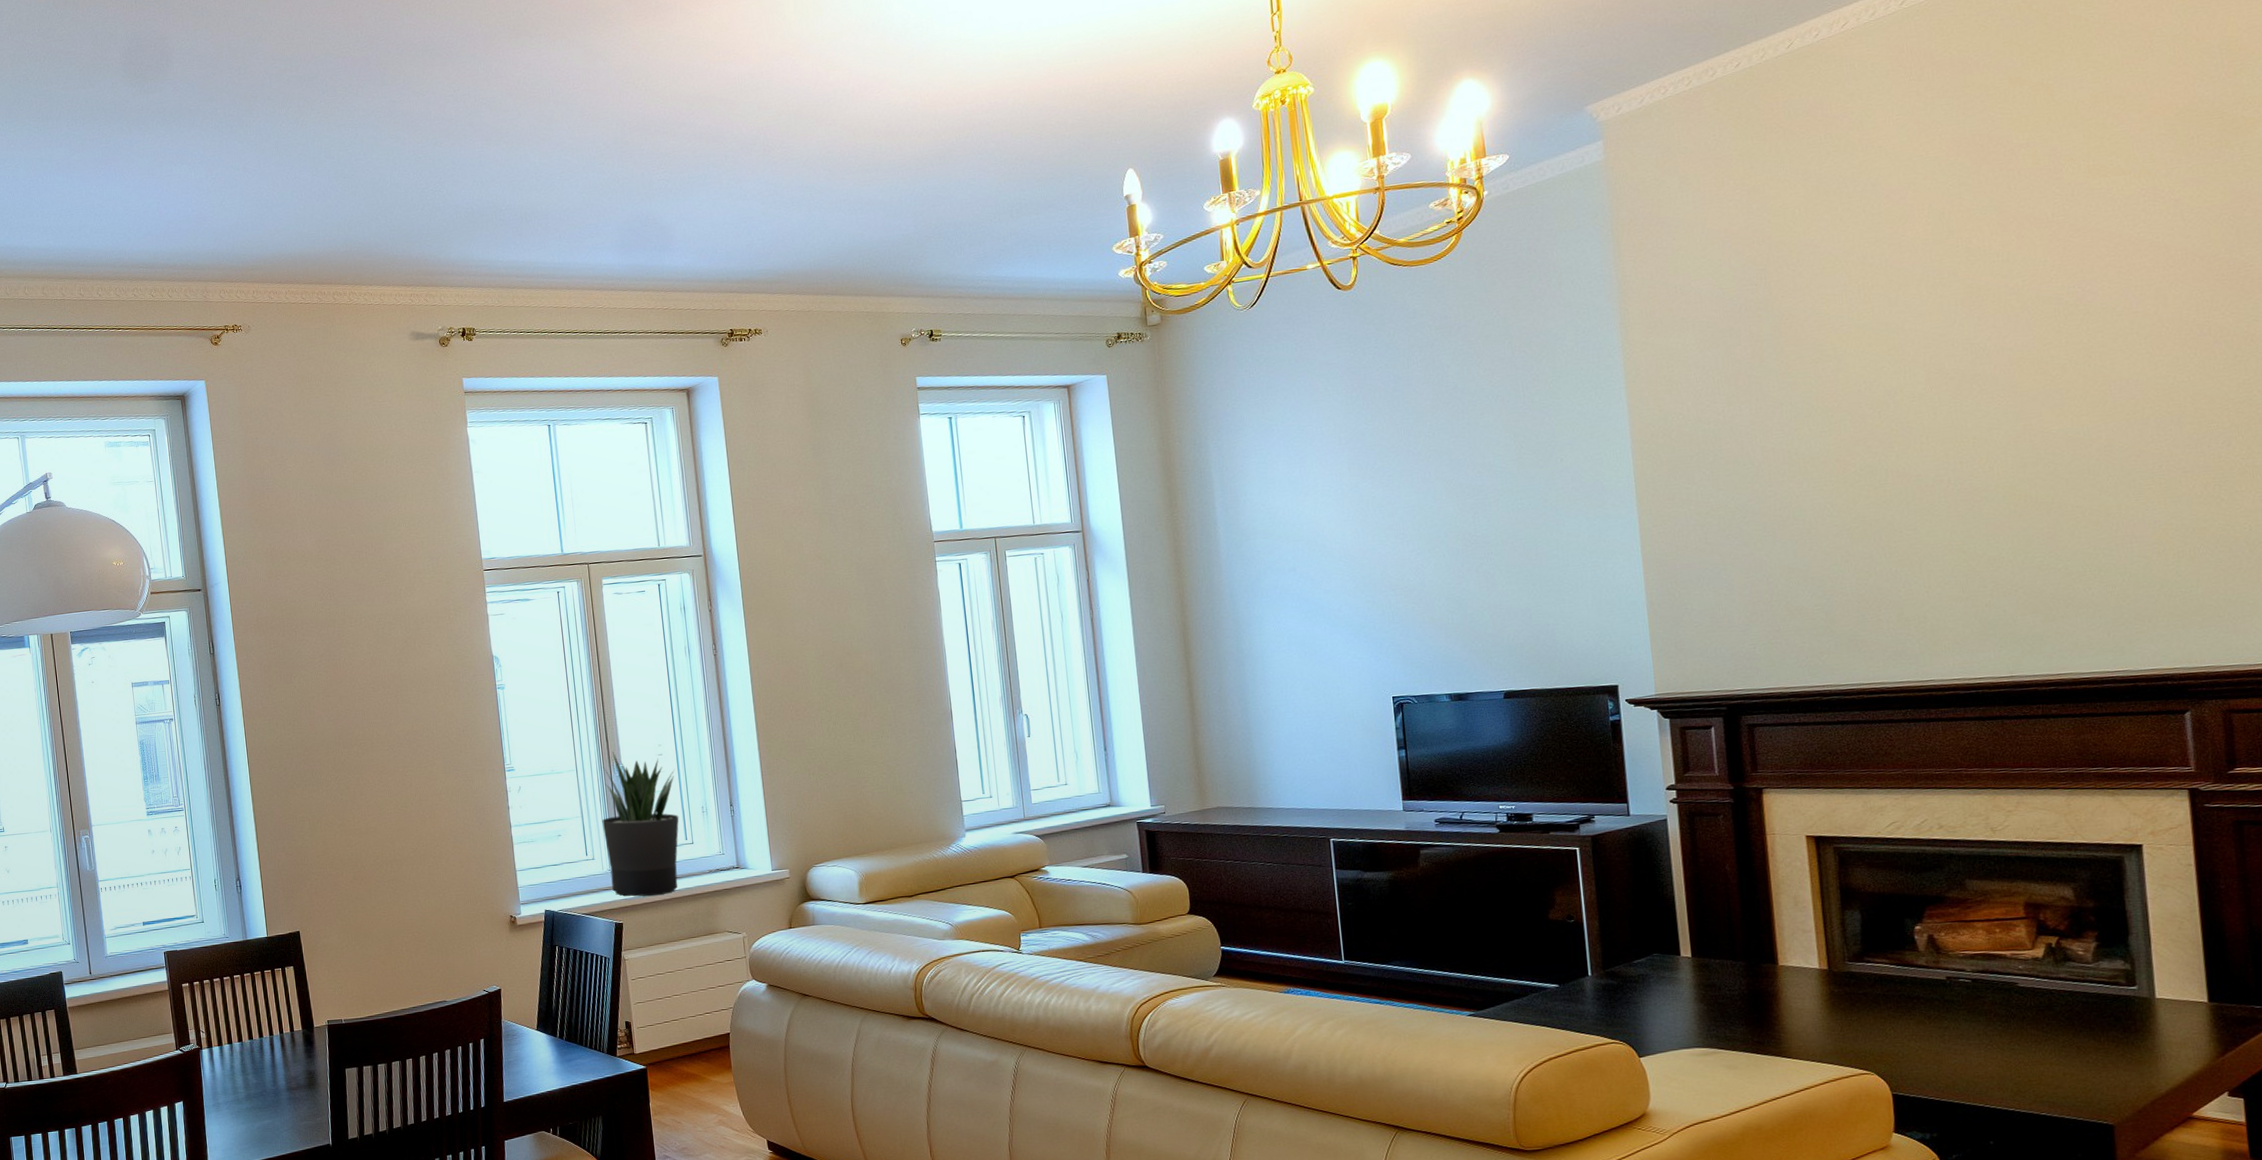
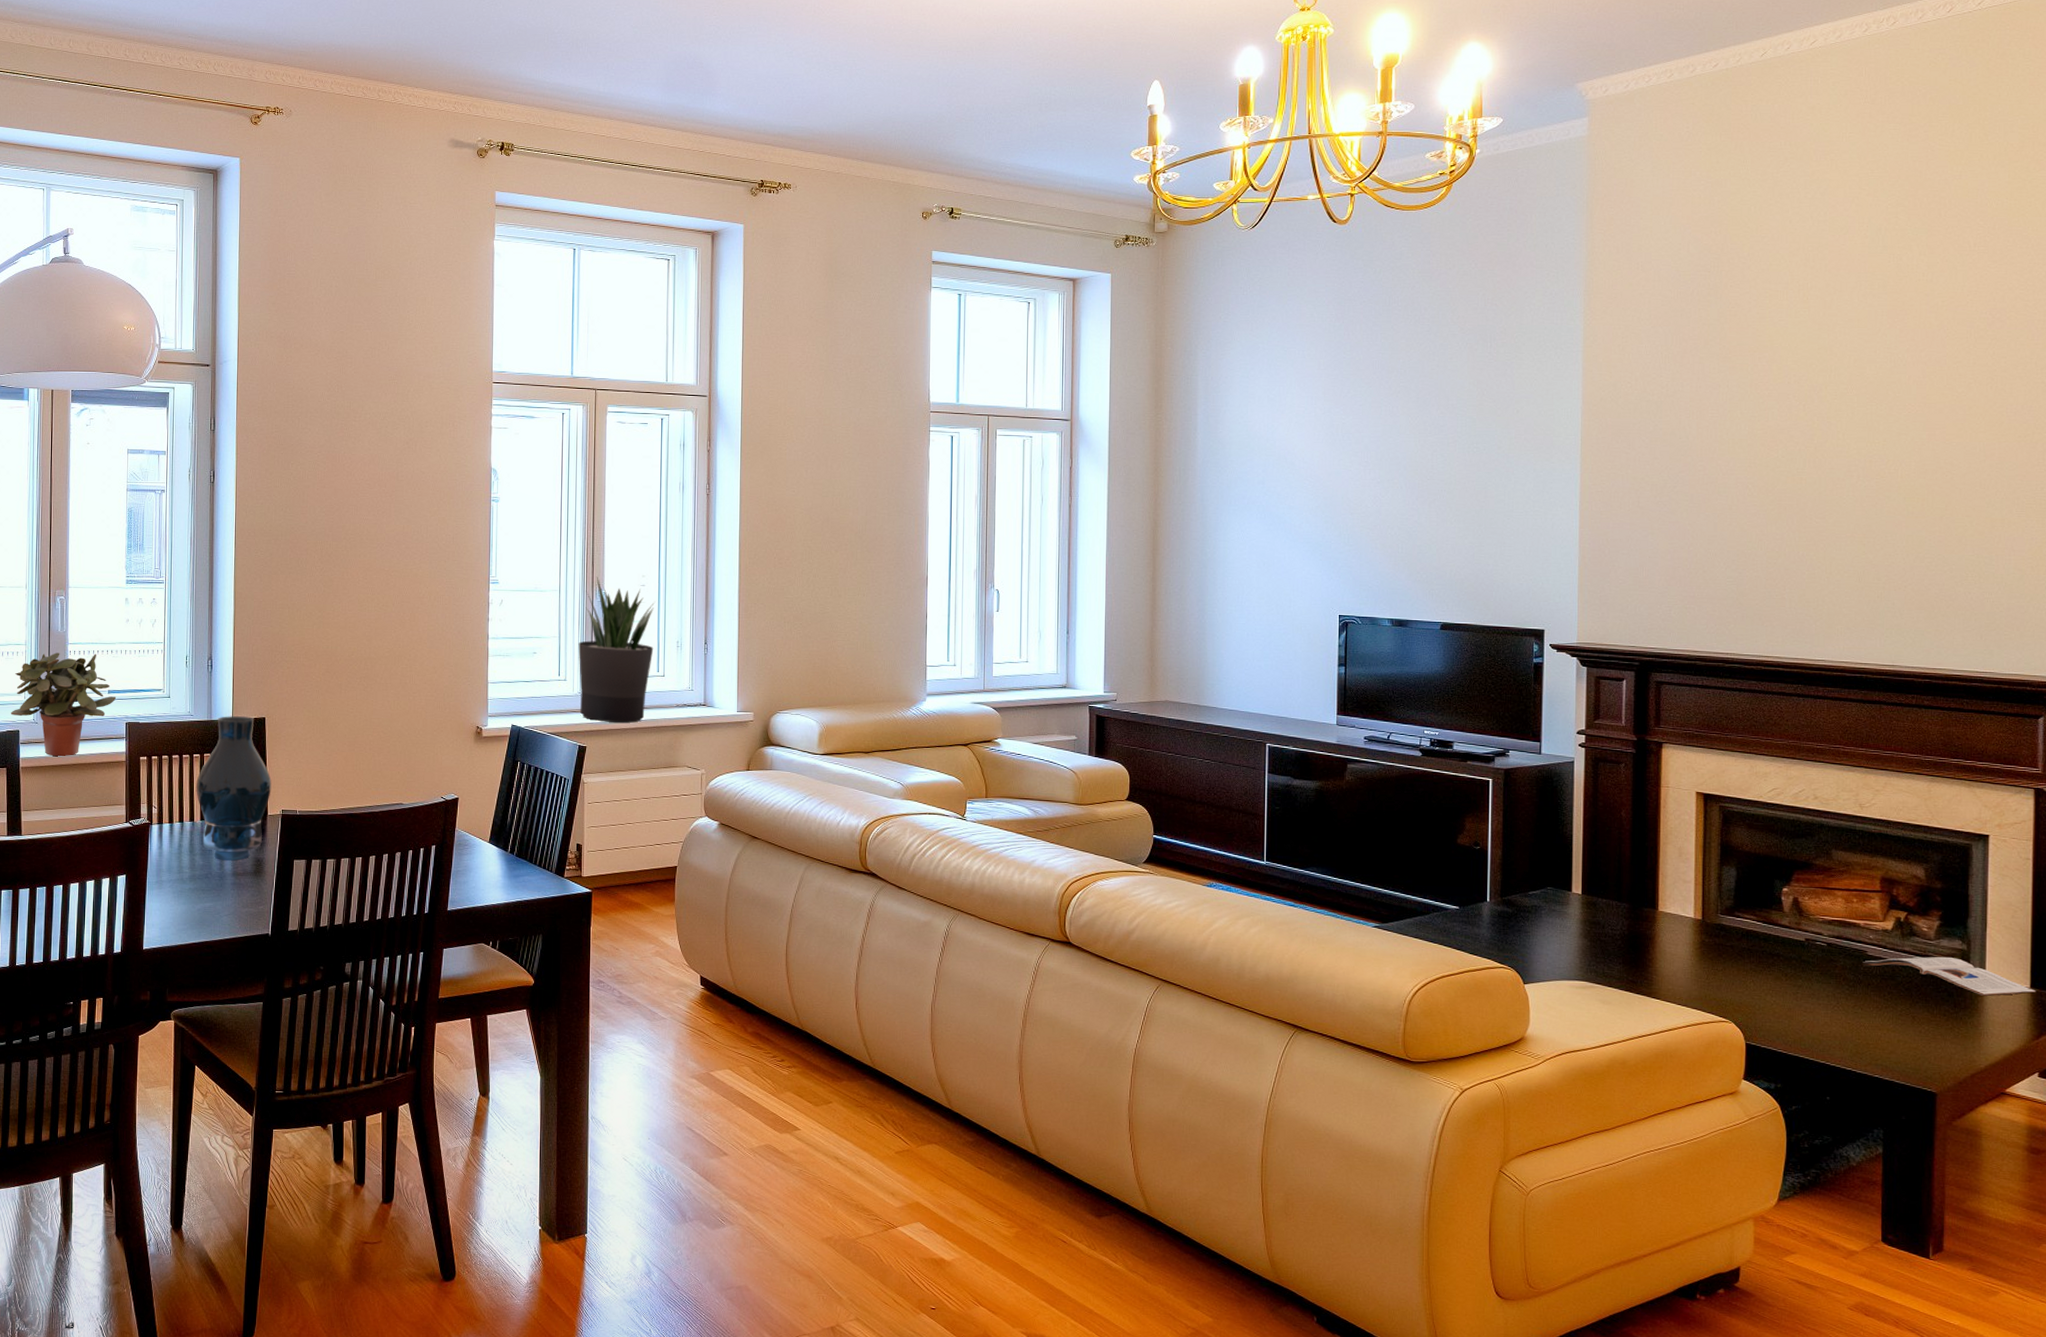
potted plant: none [50,888,152,993] -> present [10,653,117,757]
vase: none [240,932,315,1077] -> present [196,716,272,861]
magazine: none [2014,979,2216,1017] -> present [1863,956,2037,997]

